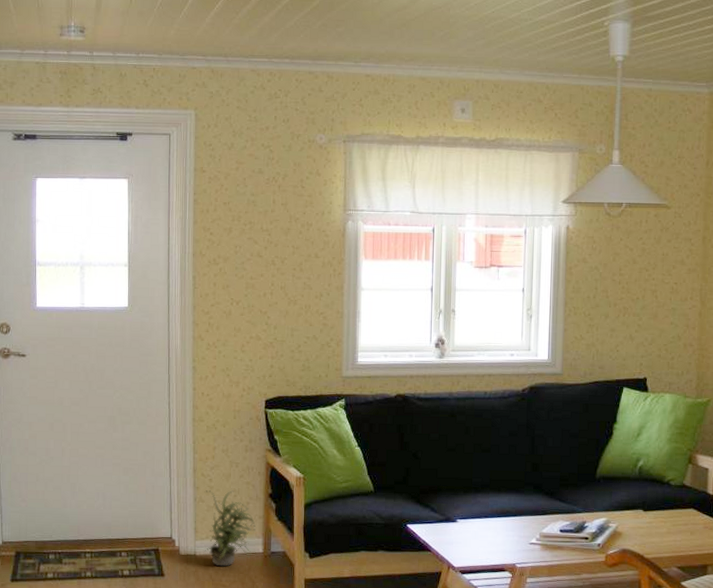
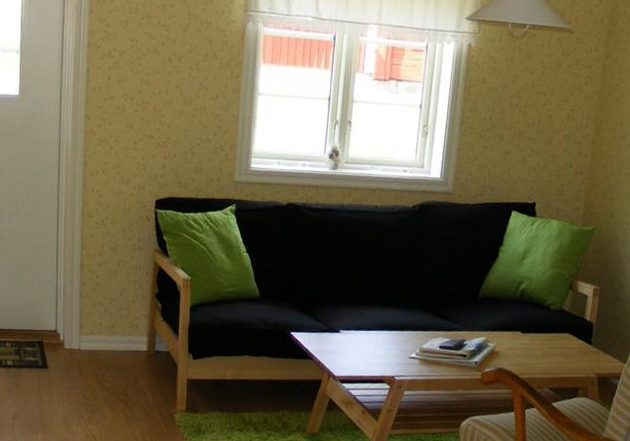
potted plant: present [204,490,256,567] -> none [88,286,141,363]

